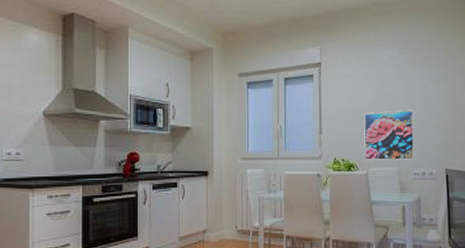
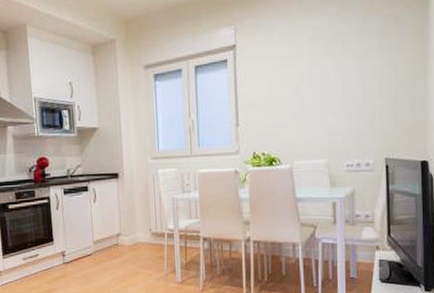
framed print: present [364,110,415,160] -> none [287,91,348,153]

